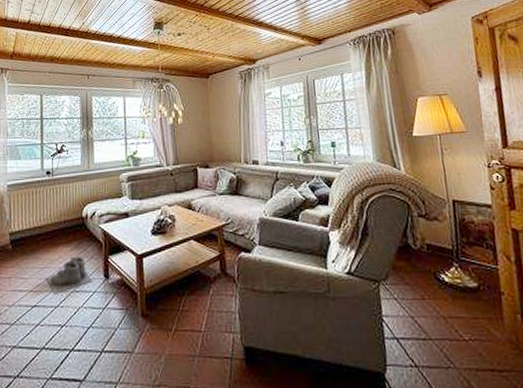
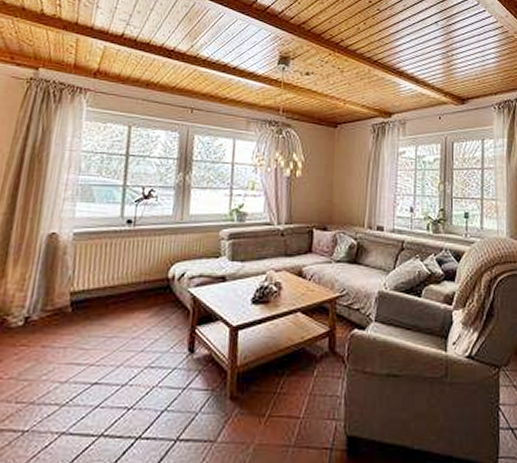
boots: present [46,255,92,294] -> none [114,324,173,370]

